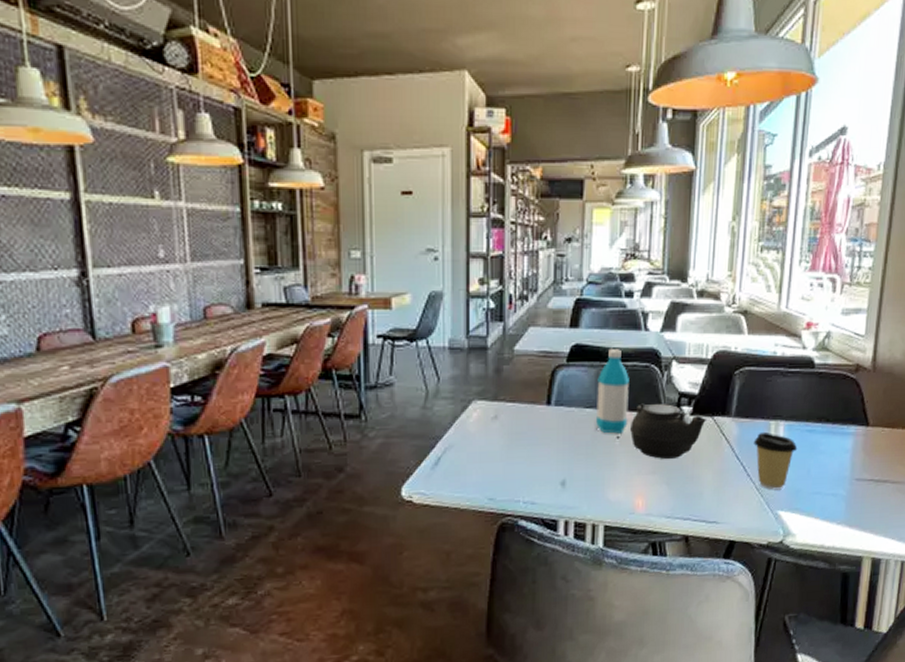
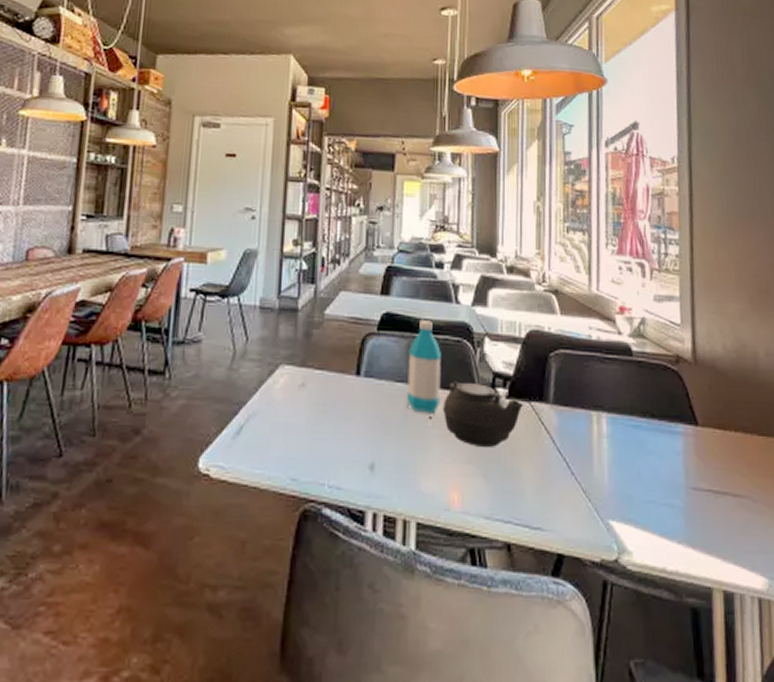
coffee cup: present [753,431,798,490] -> none [575,423,624,495]

